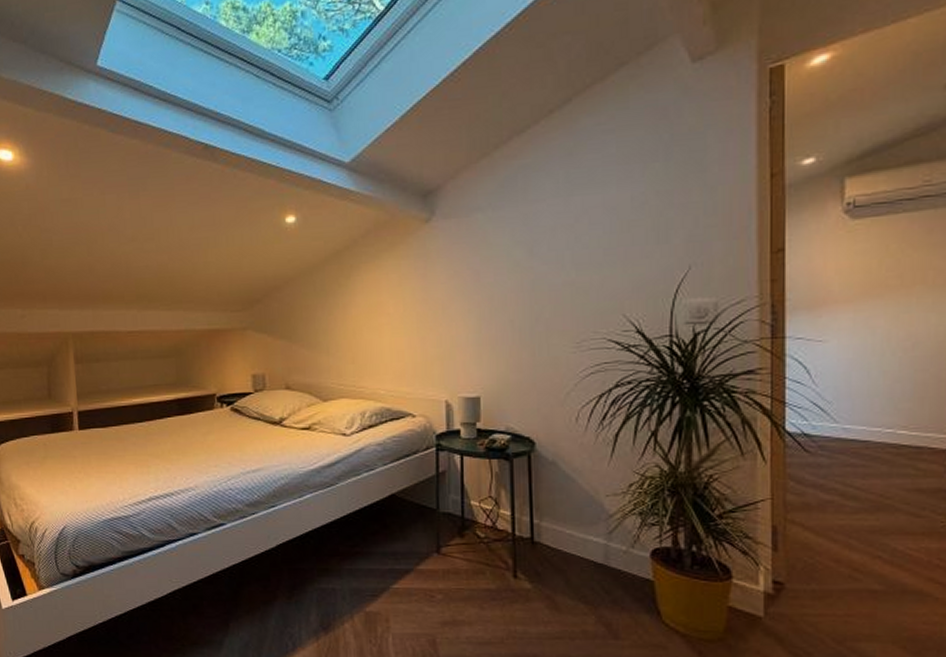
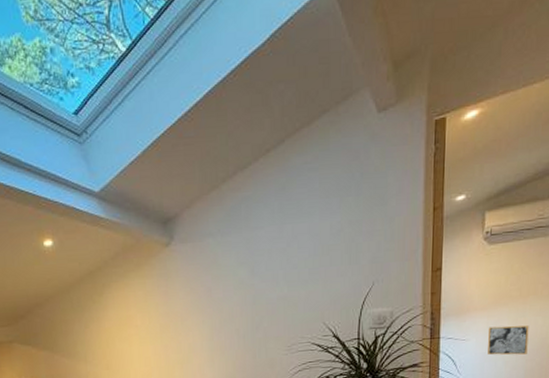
wall art: none [856,324,917,363] -> present [488,325,529,356]

